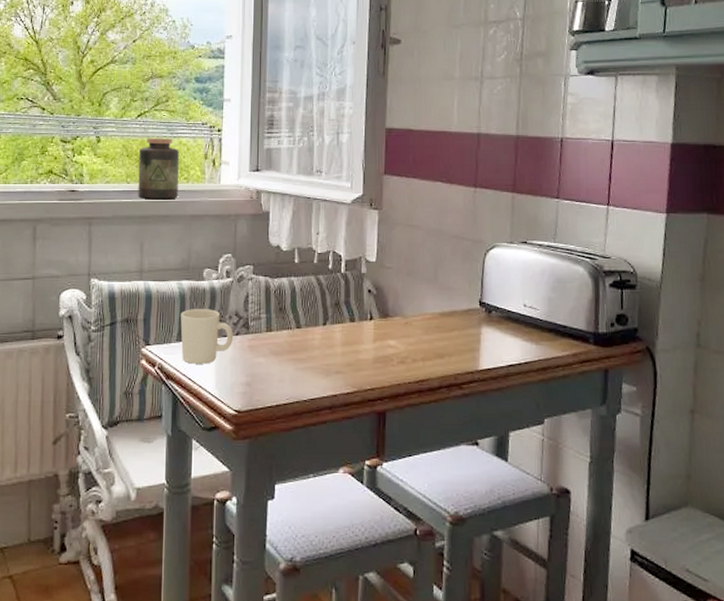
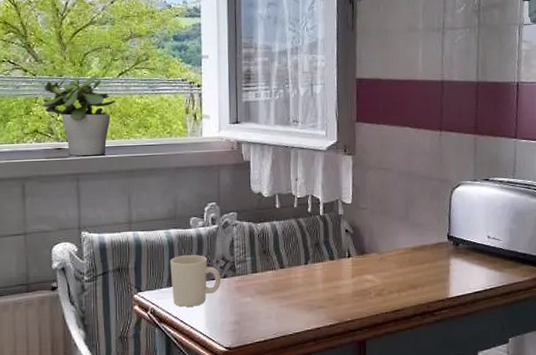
potted plant: none [58,115,132,200] -> present [42,74,115,157]
jar: present [138,137,179,200] -> none [122,94,162,154]

